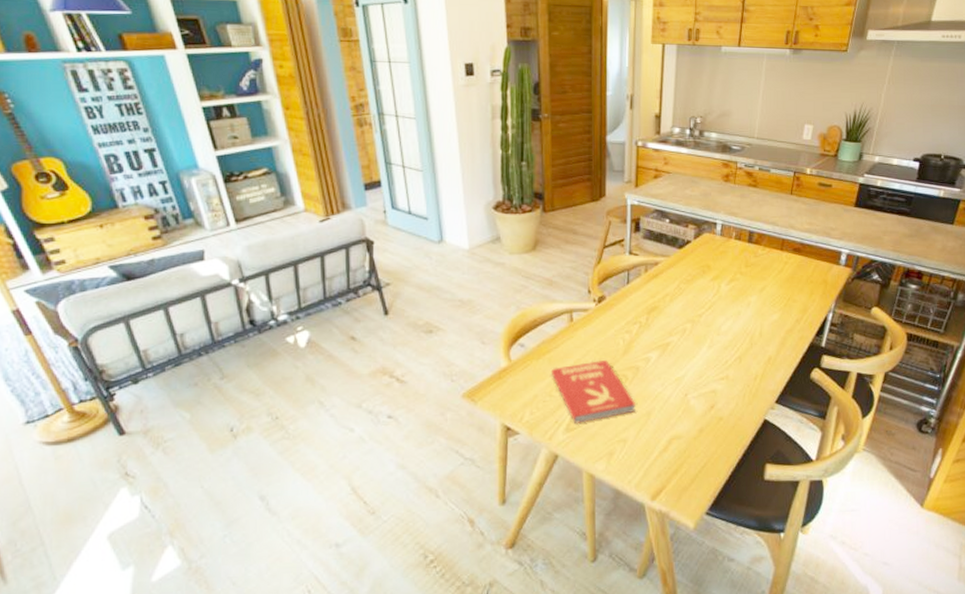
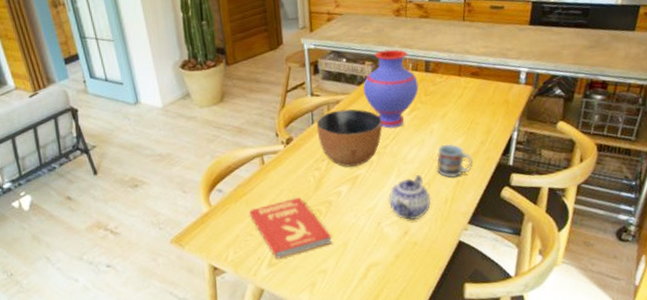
bowl: none [631,272,700,333] -> present [316,109,383,167]
vase: none [684,215,740,297] -> present [363,49,419,129]
teapot: none [698,348,741,395] -> present [389,175,431,221]
cup: none [750,319,786,354] -> present [436,143,473,178]

